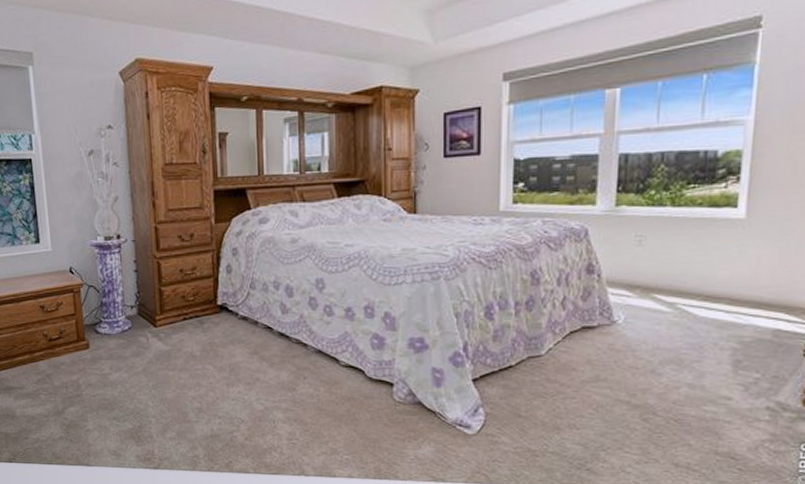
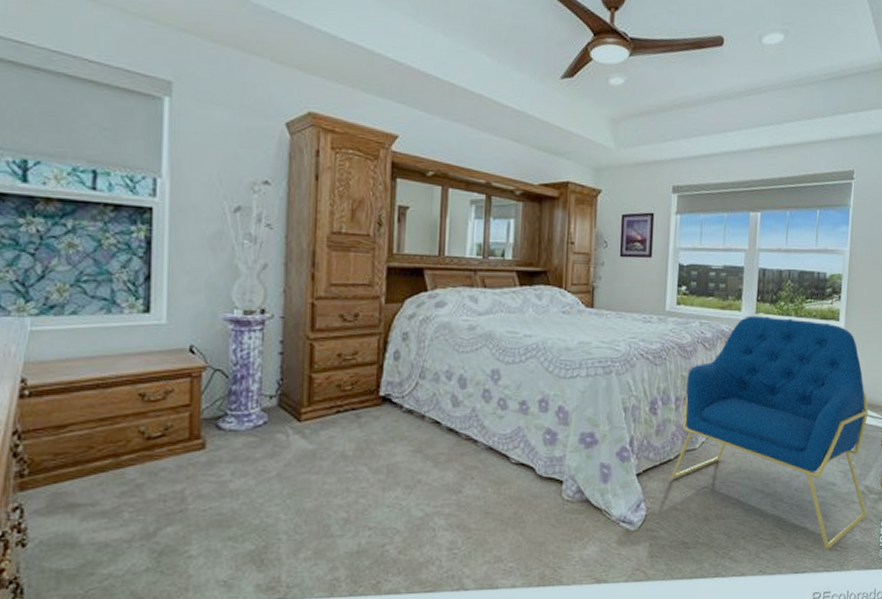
armchair: none [513,208,783,470] -> present [671,315,869,549]

